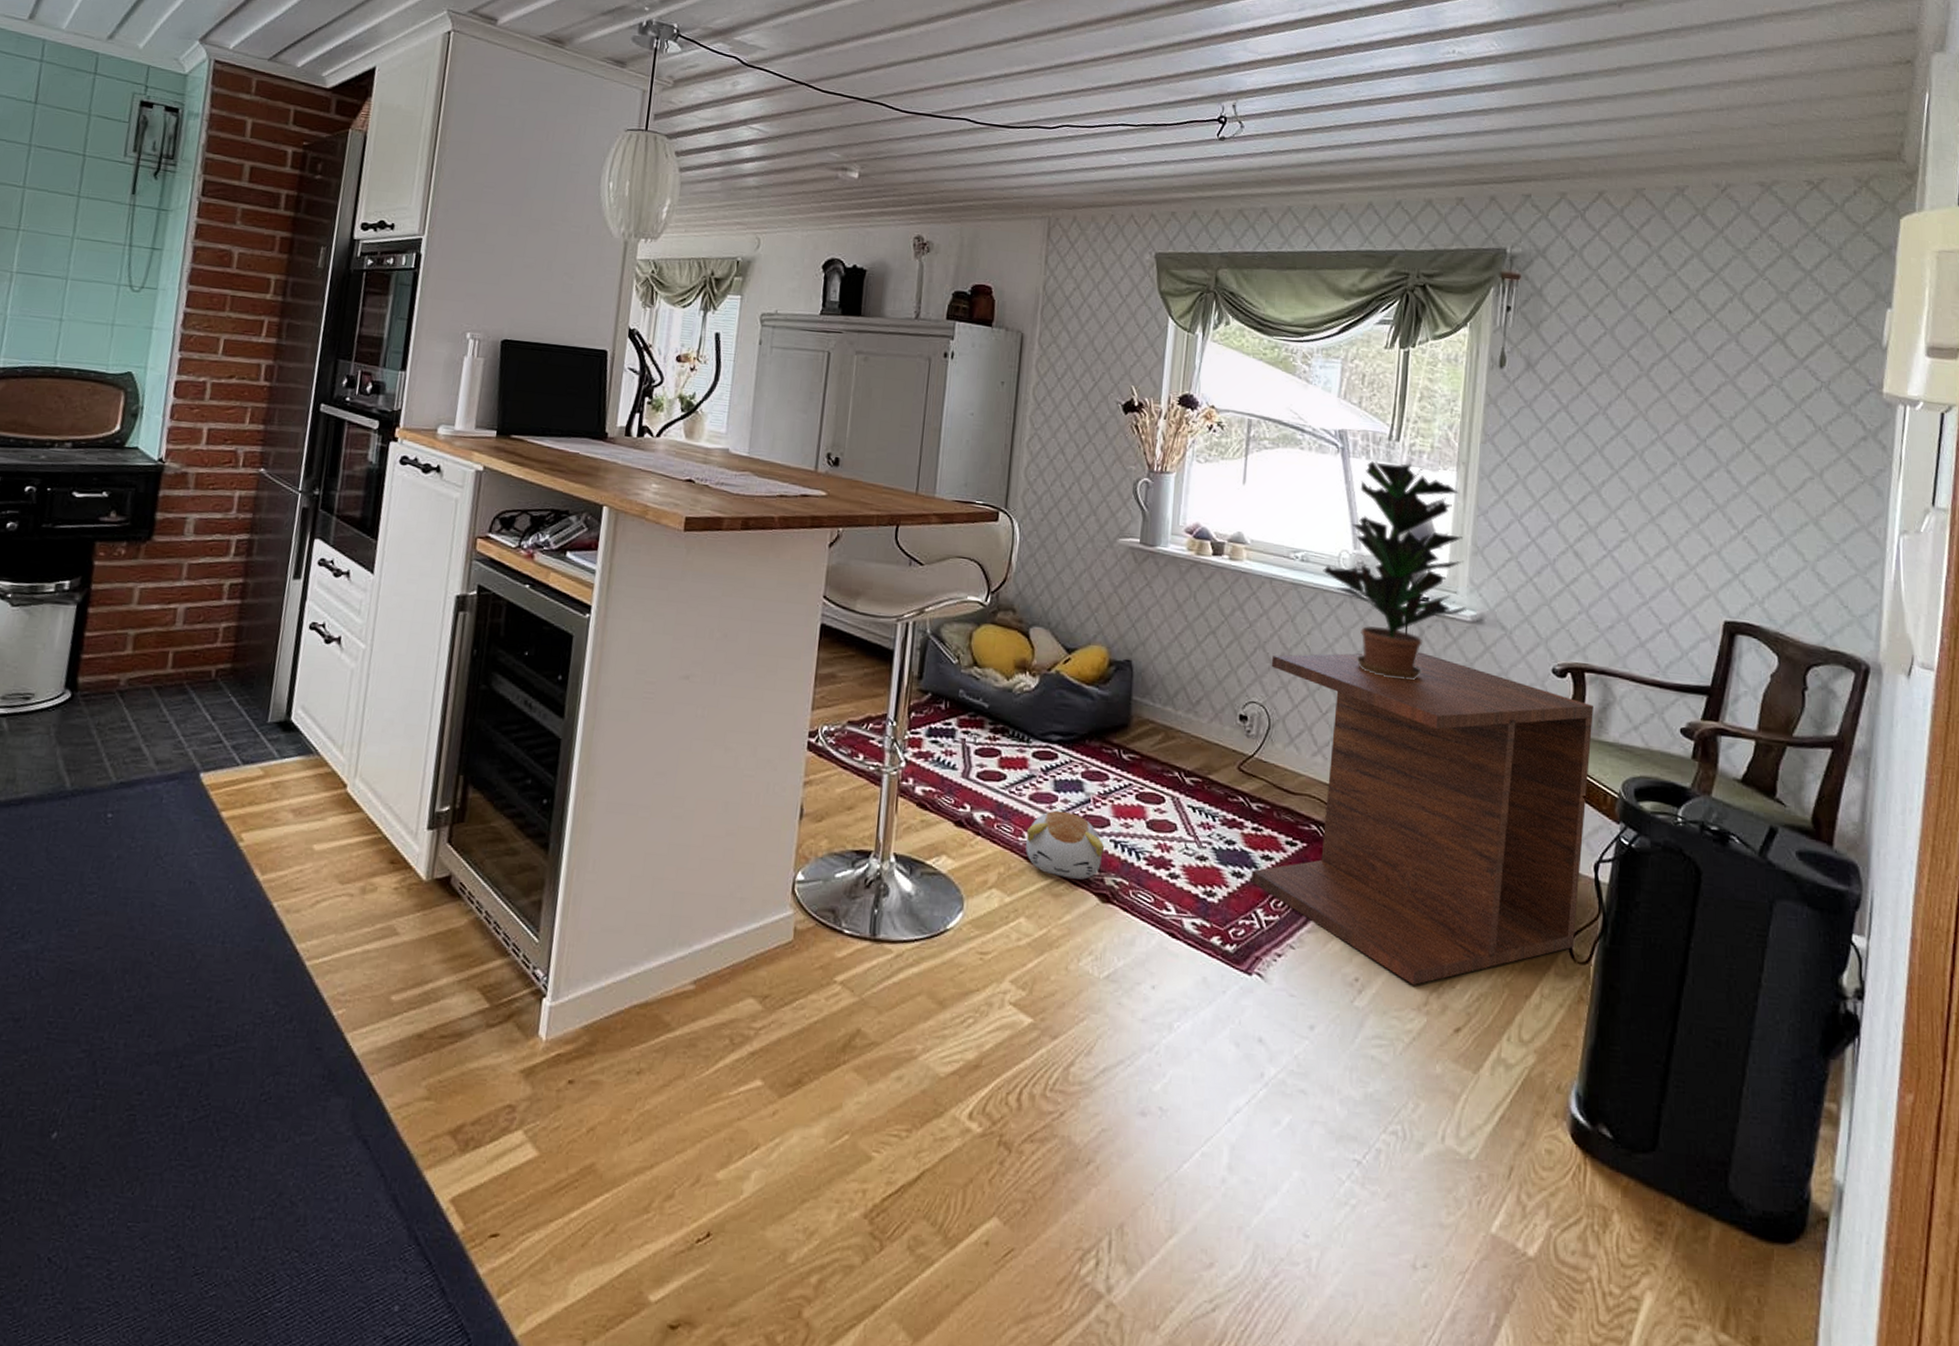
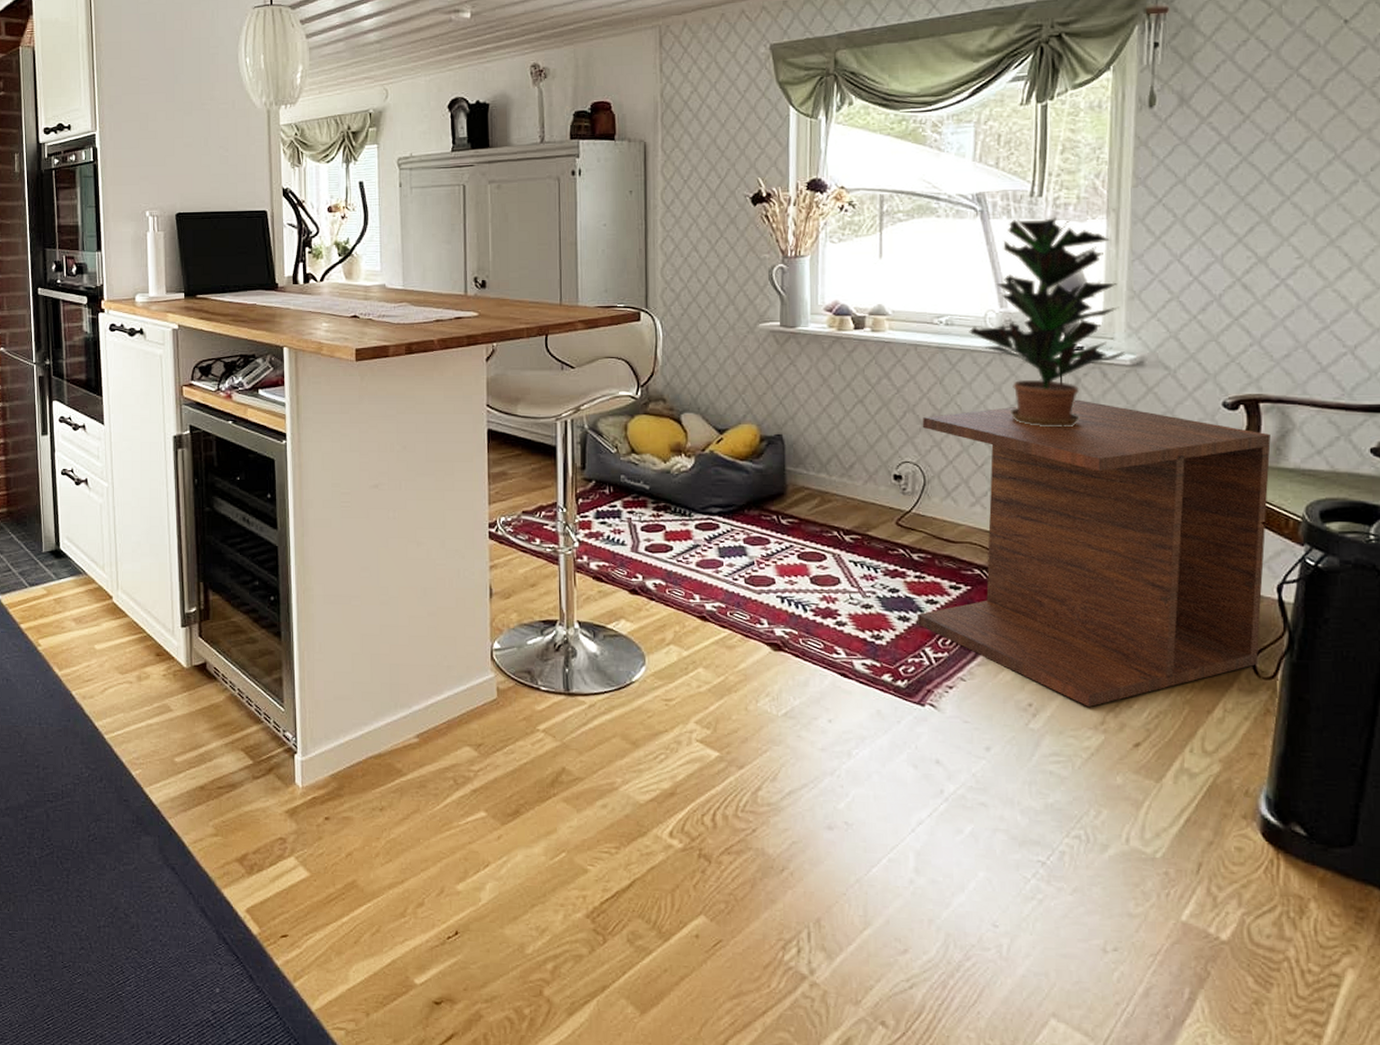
plush toy: present [1026,810,1105,880] -> none [697,574,772,632]

